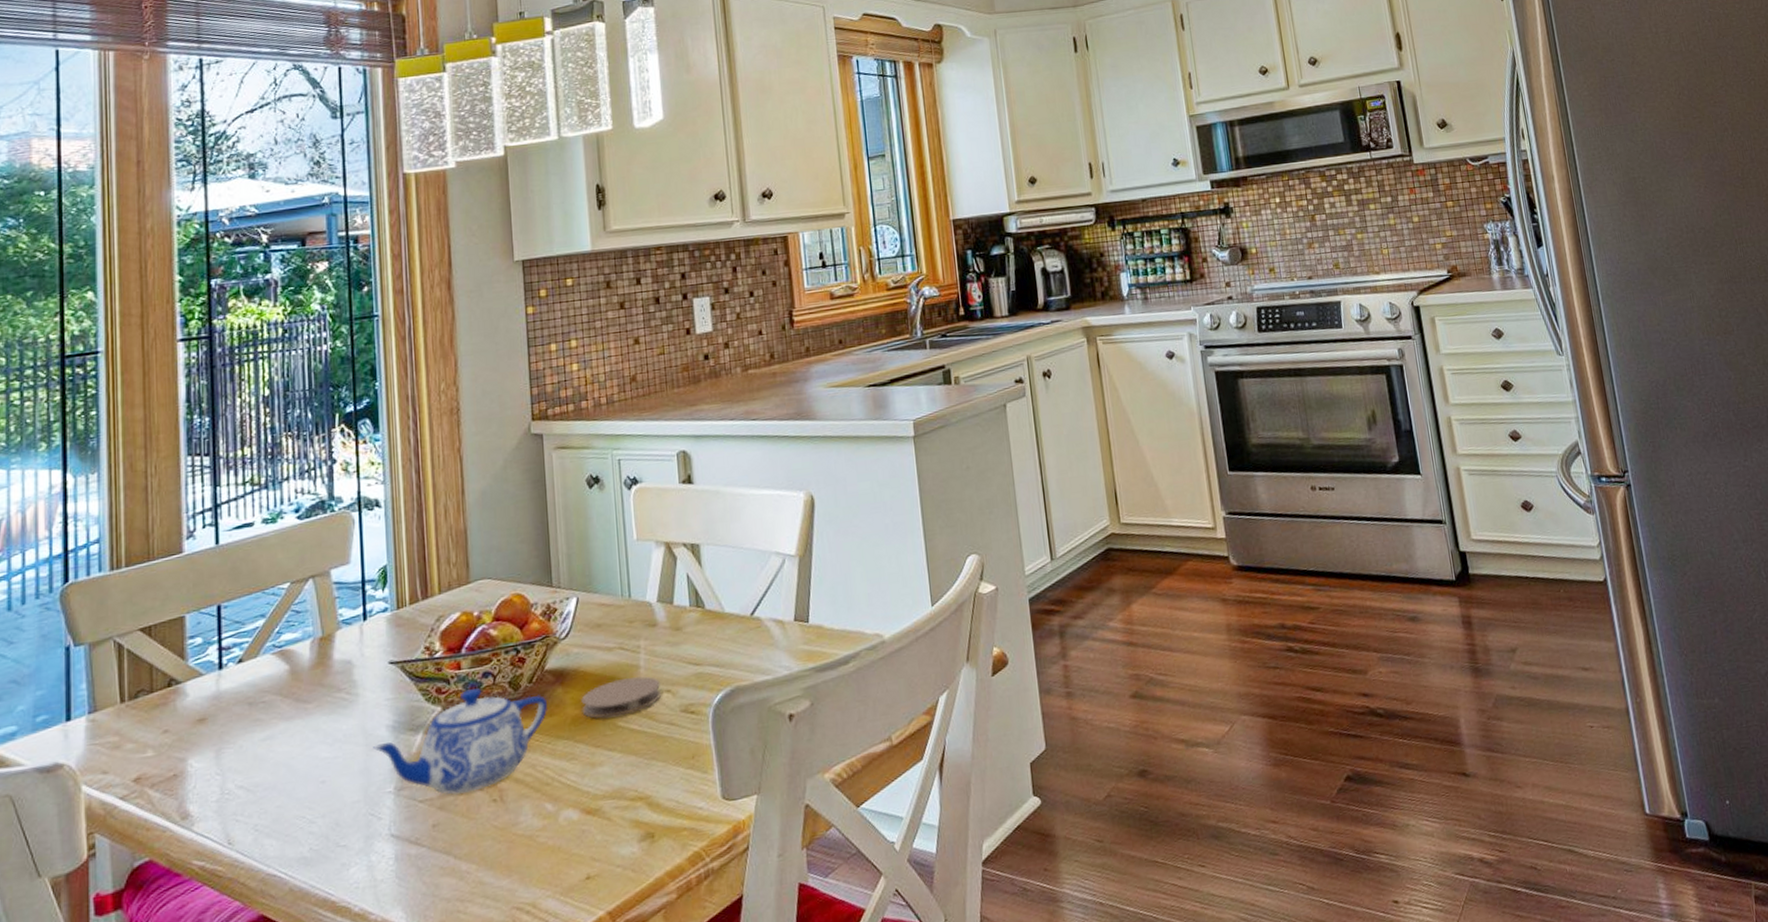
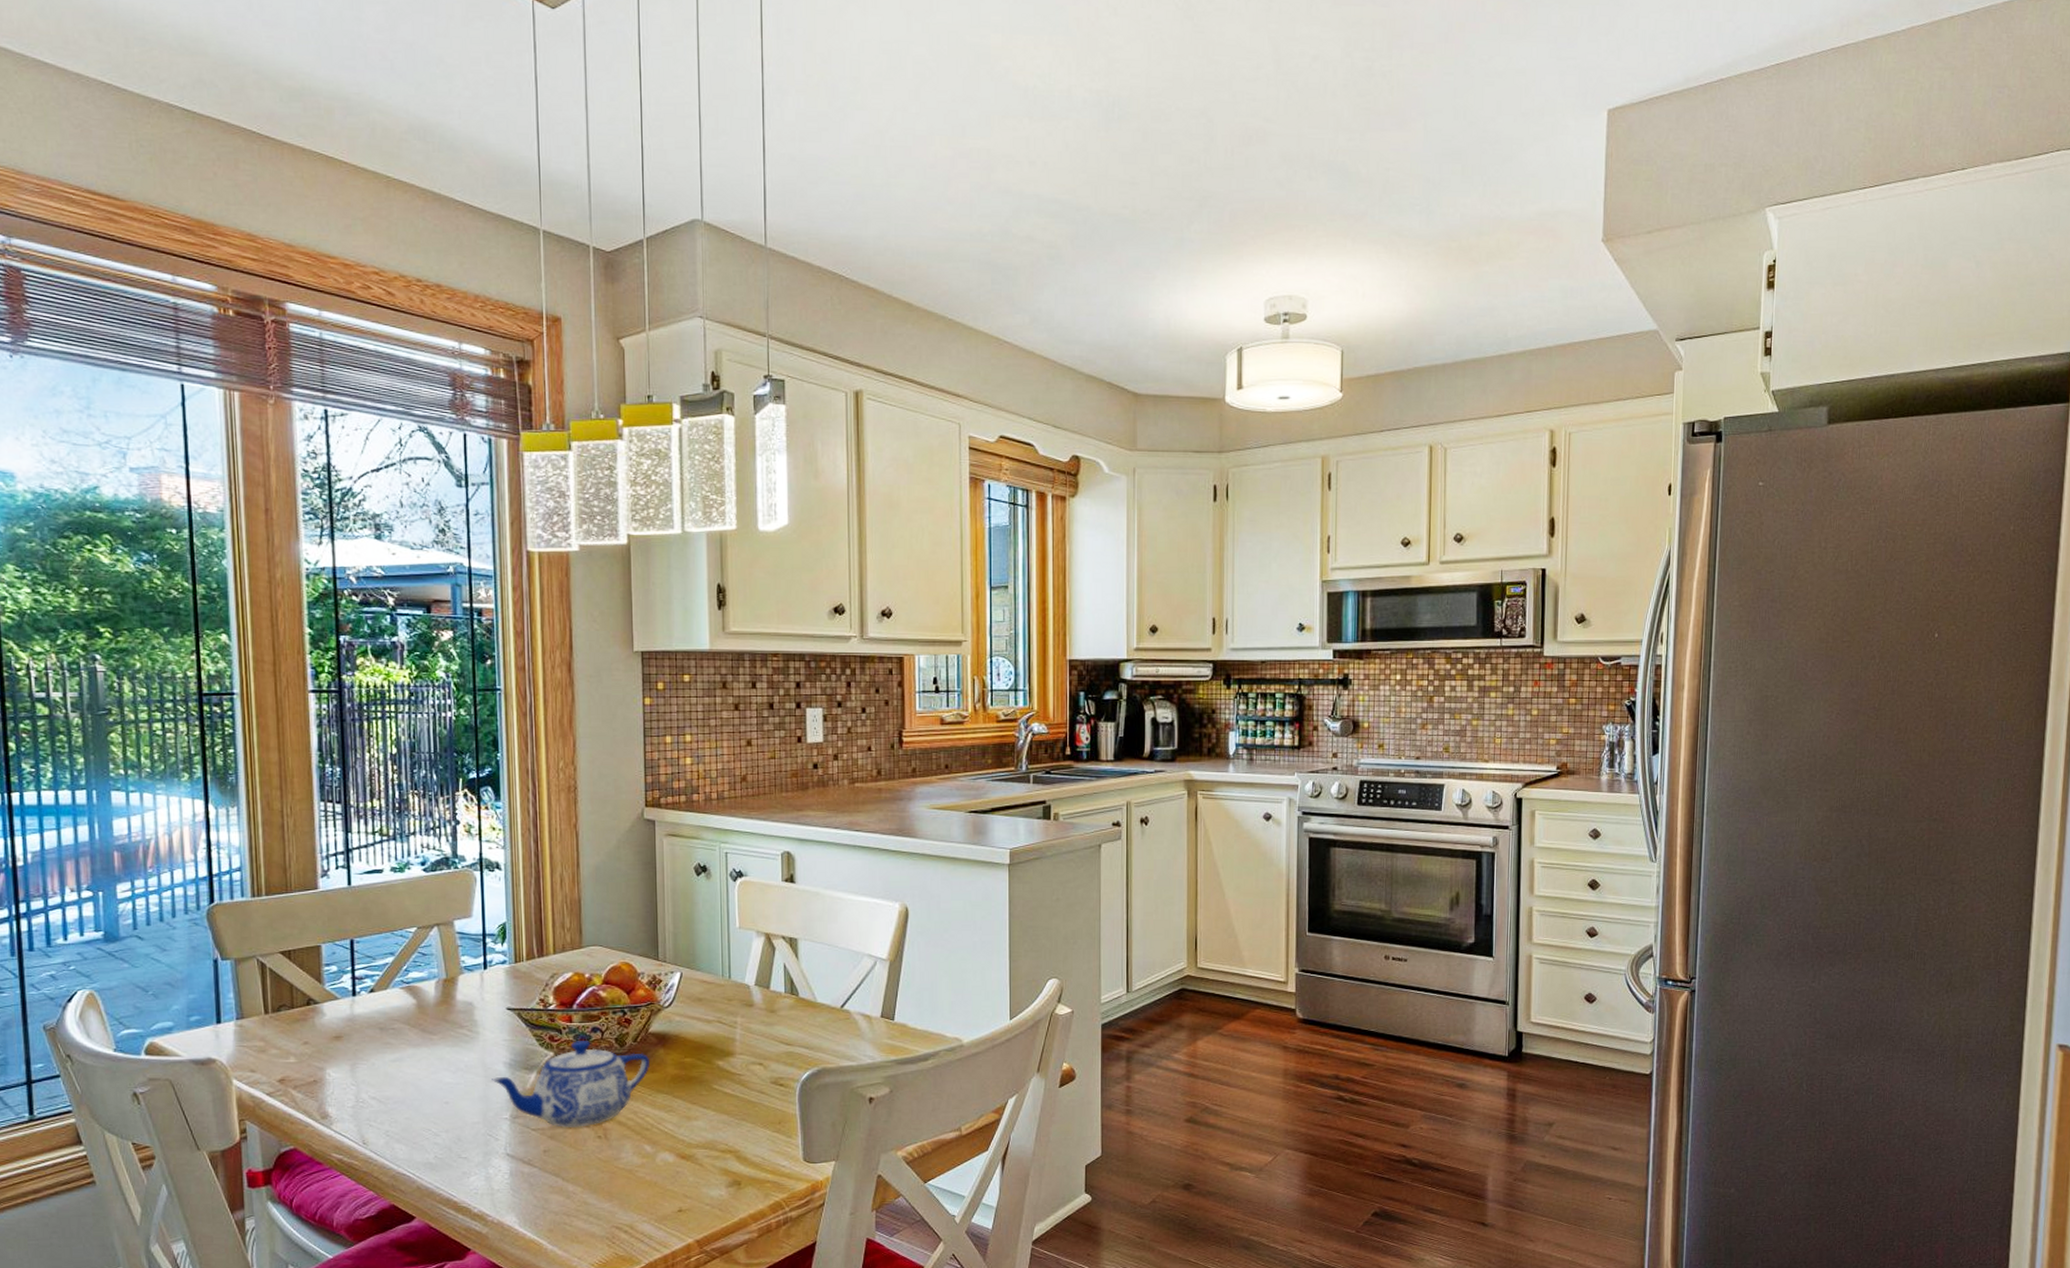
coaster: present [581,675,662,719] -> none [681,1047,755,1080]

